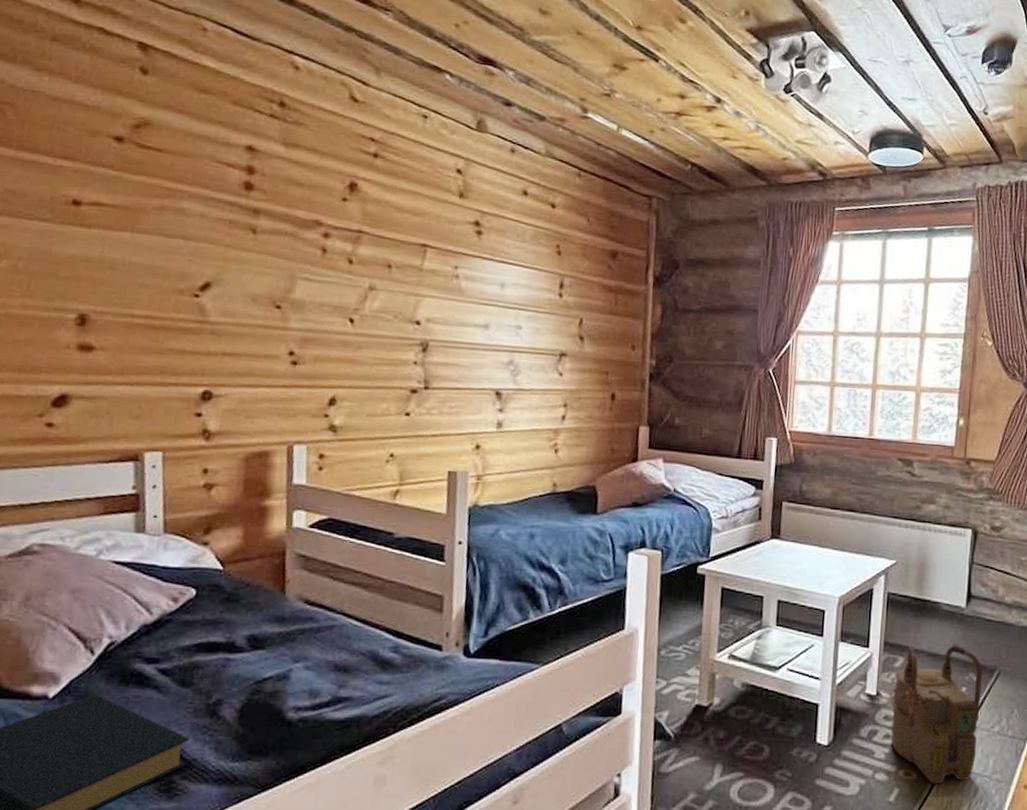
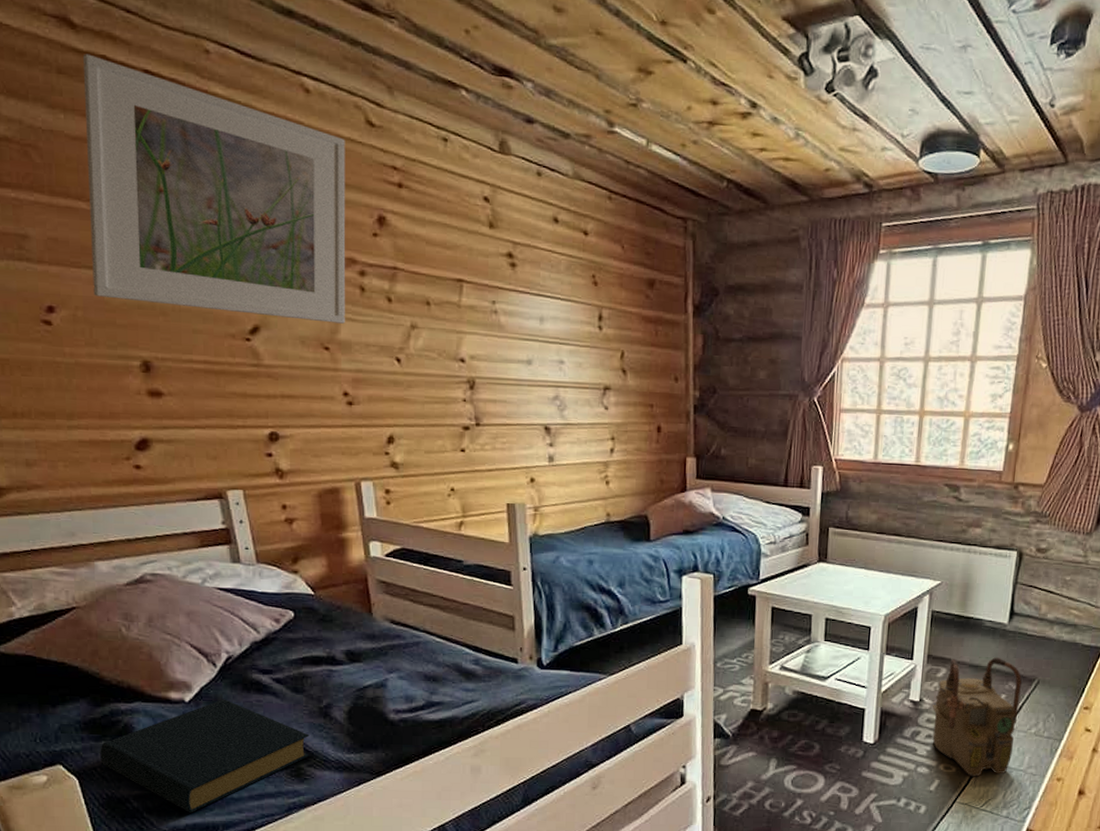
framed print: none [41,25,328,283] -> present [82,53,346,324]

